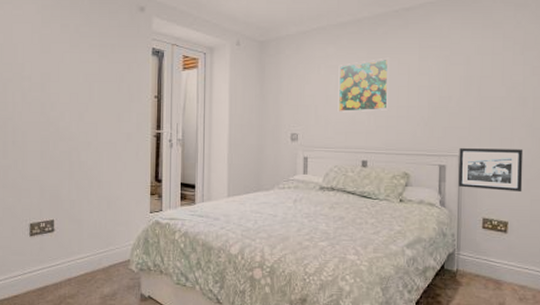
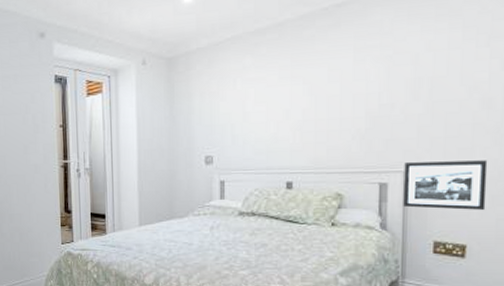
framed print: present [338,57,390,113] -> none [257,64,318,130]

